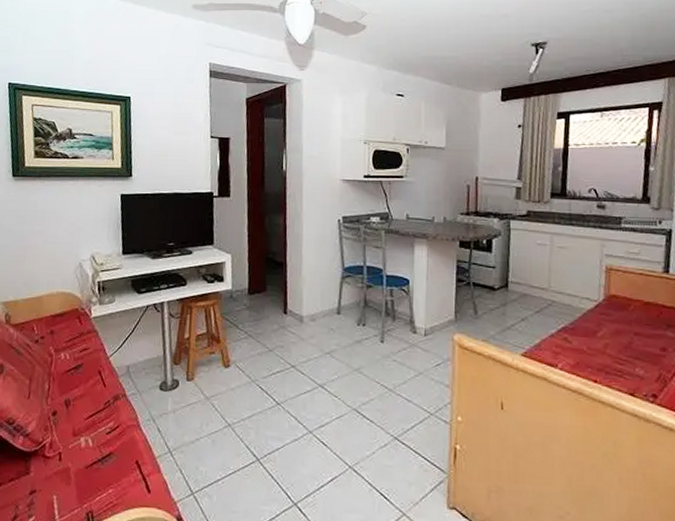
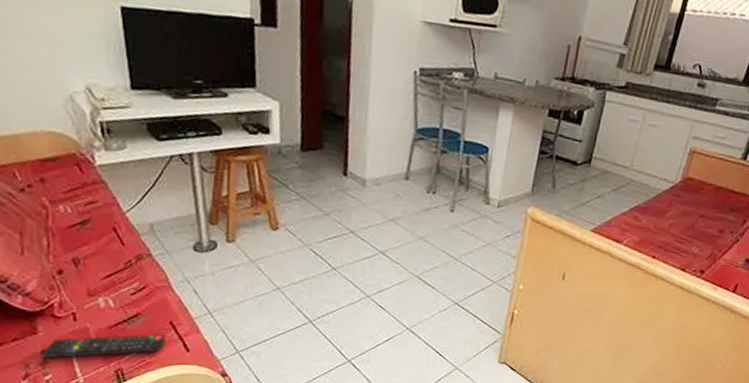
remote control: none [28,474,132,500] -> present [39,334,166,359]

